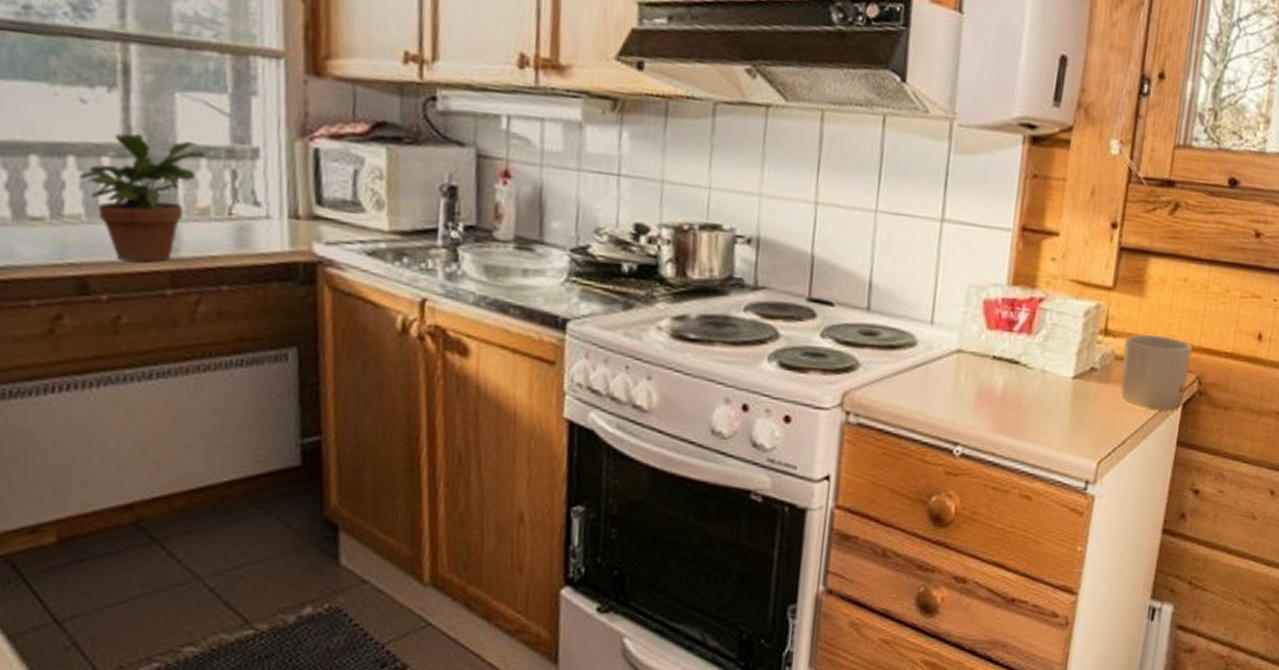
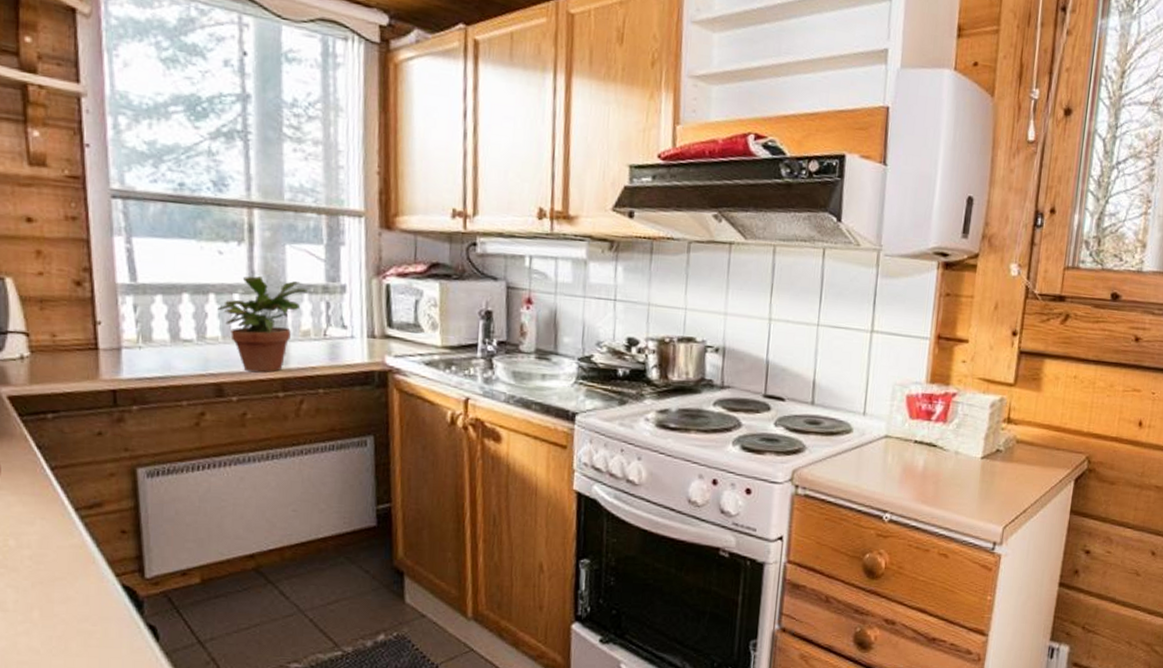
mug: present [1120,334,1193,411] -> none [1021,422,1083,485]

